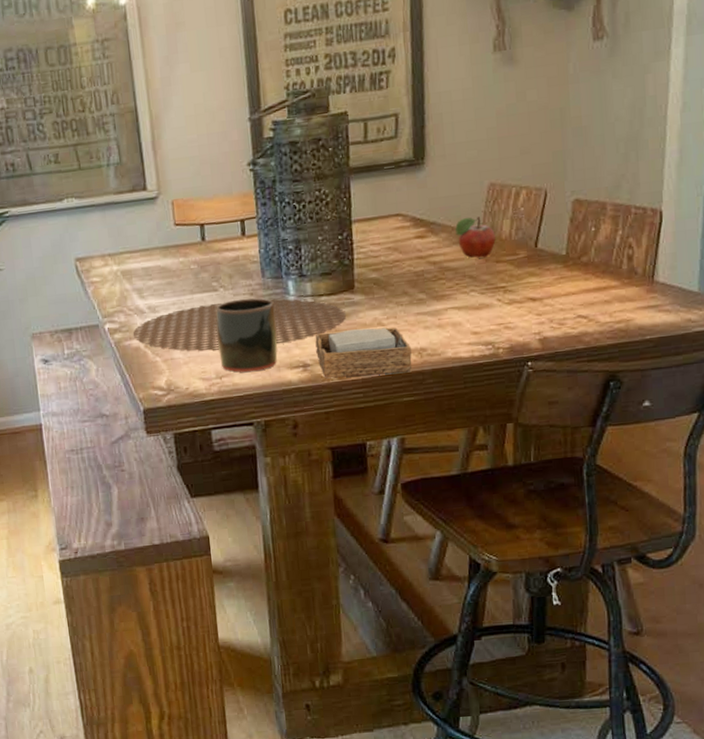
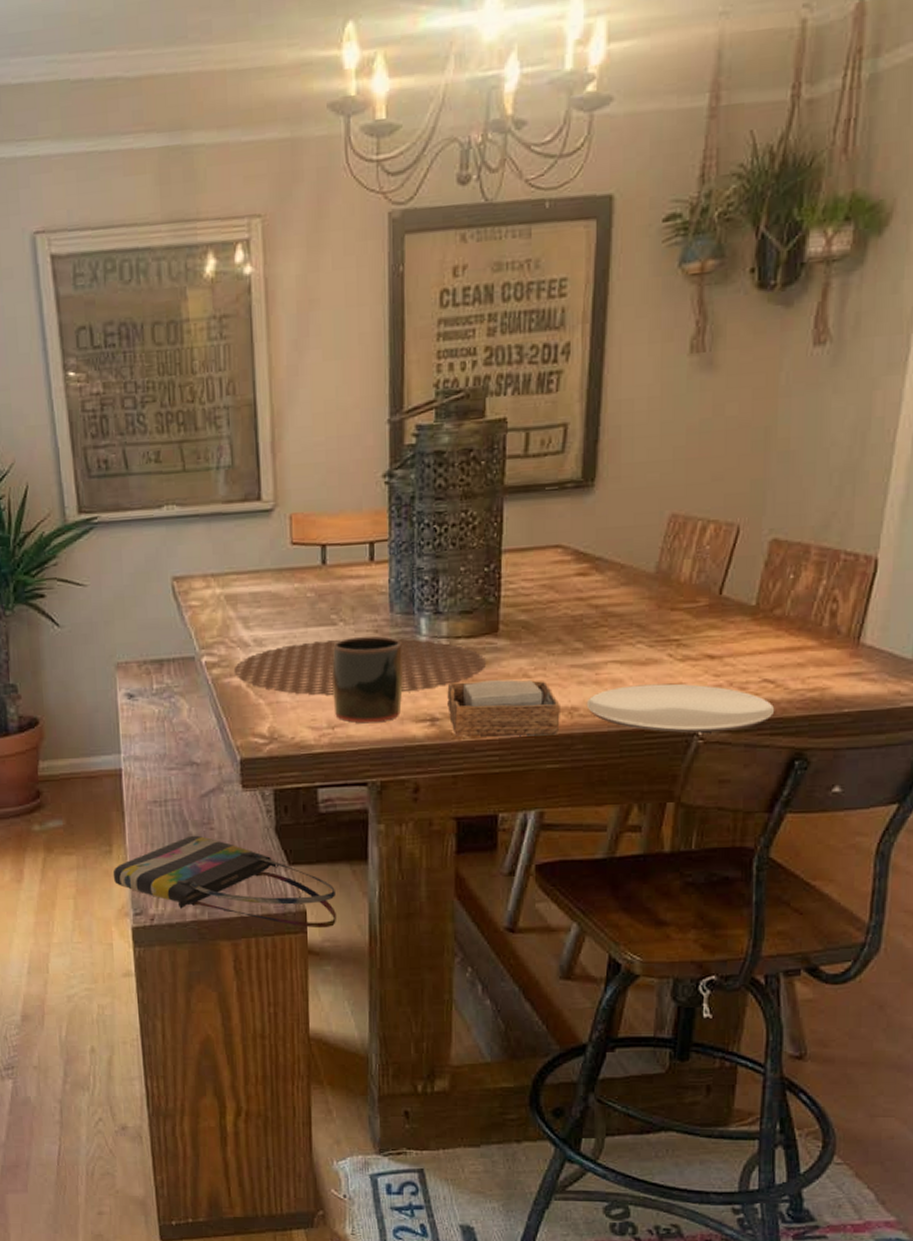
tote bag: none [39,477,235,551] -> present [112,835,336,929]
plate: none [432,323,590,365] -> present [586,683,775,734]
fruit: present [455,216,496,259] -> none [625,554,673,604]

